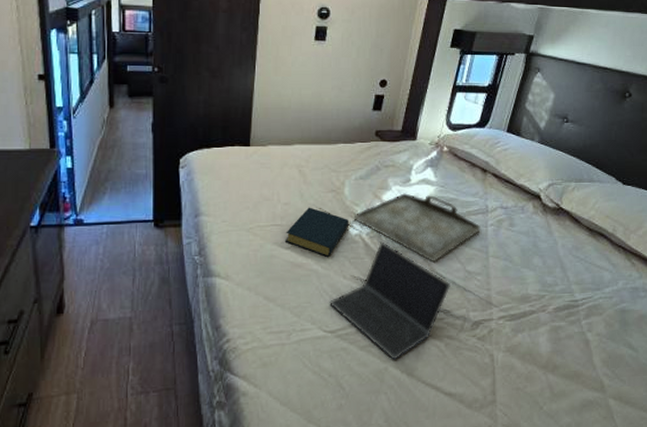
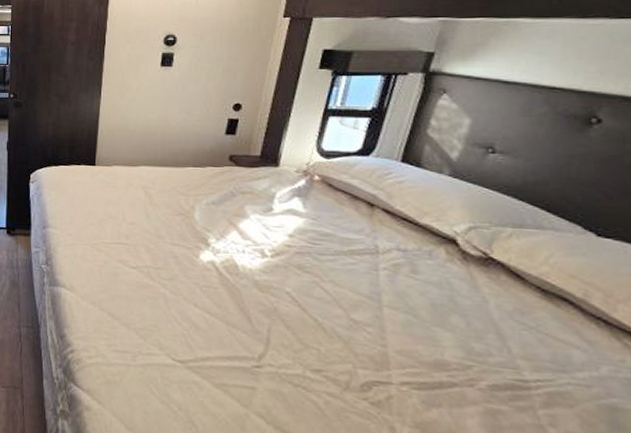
hardback book: present [286,207,348,257] -> none [131,228,199,282]
laptop computer: present [330,241,450,360] -> none [179,272,329,407]
serving tray: present [353,193,481,263] -> none [205,223,369,304]

